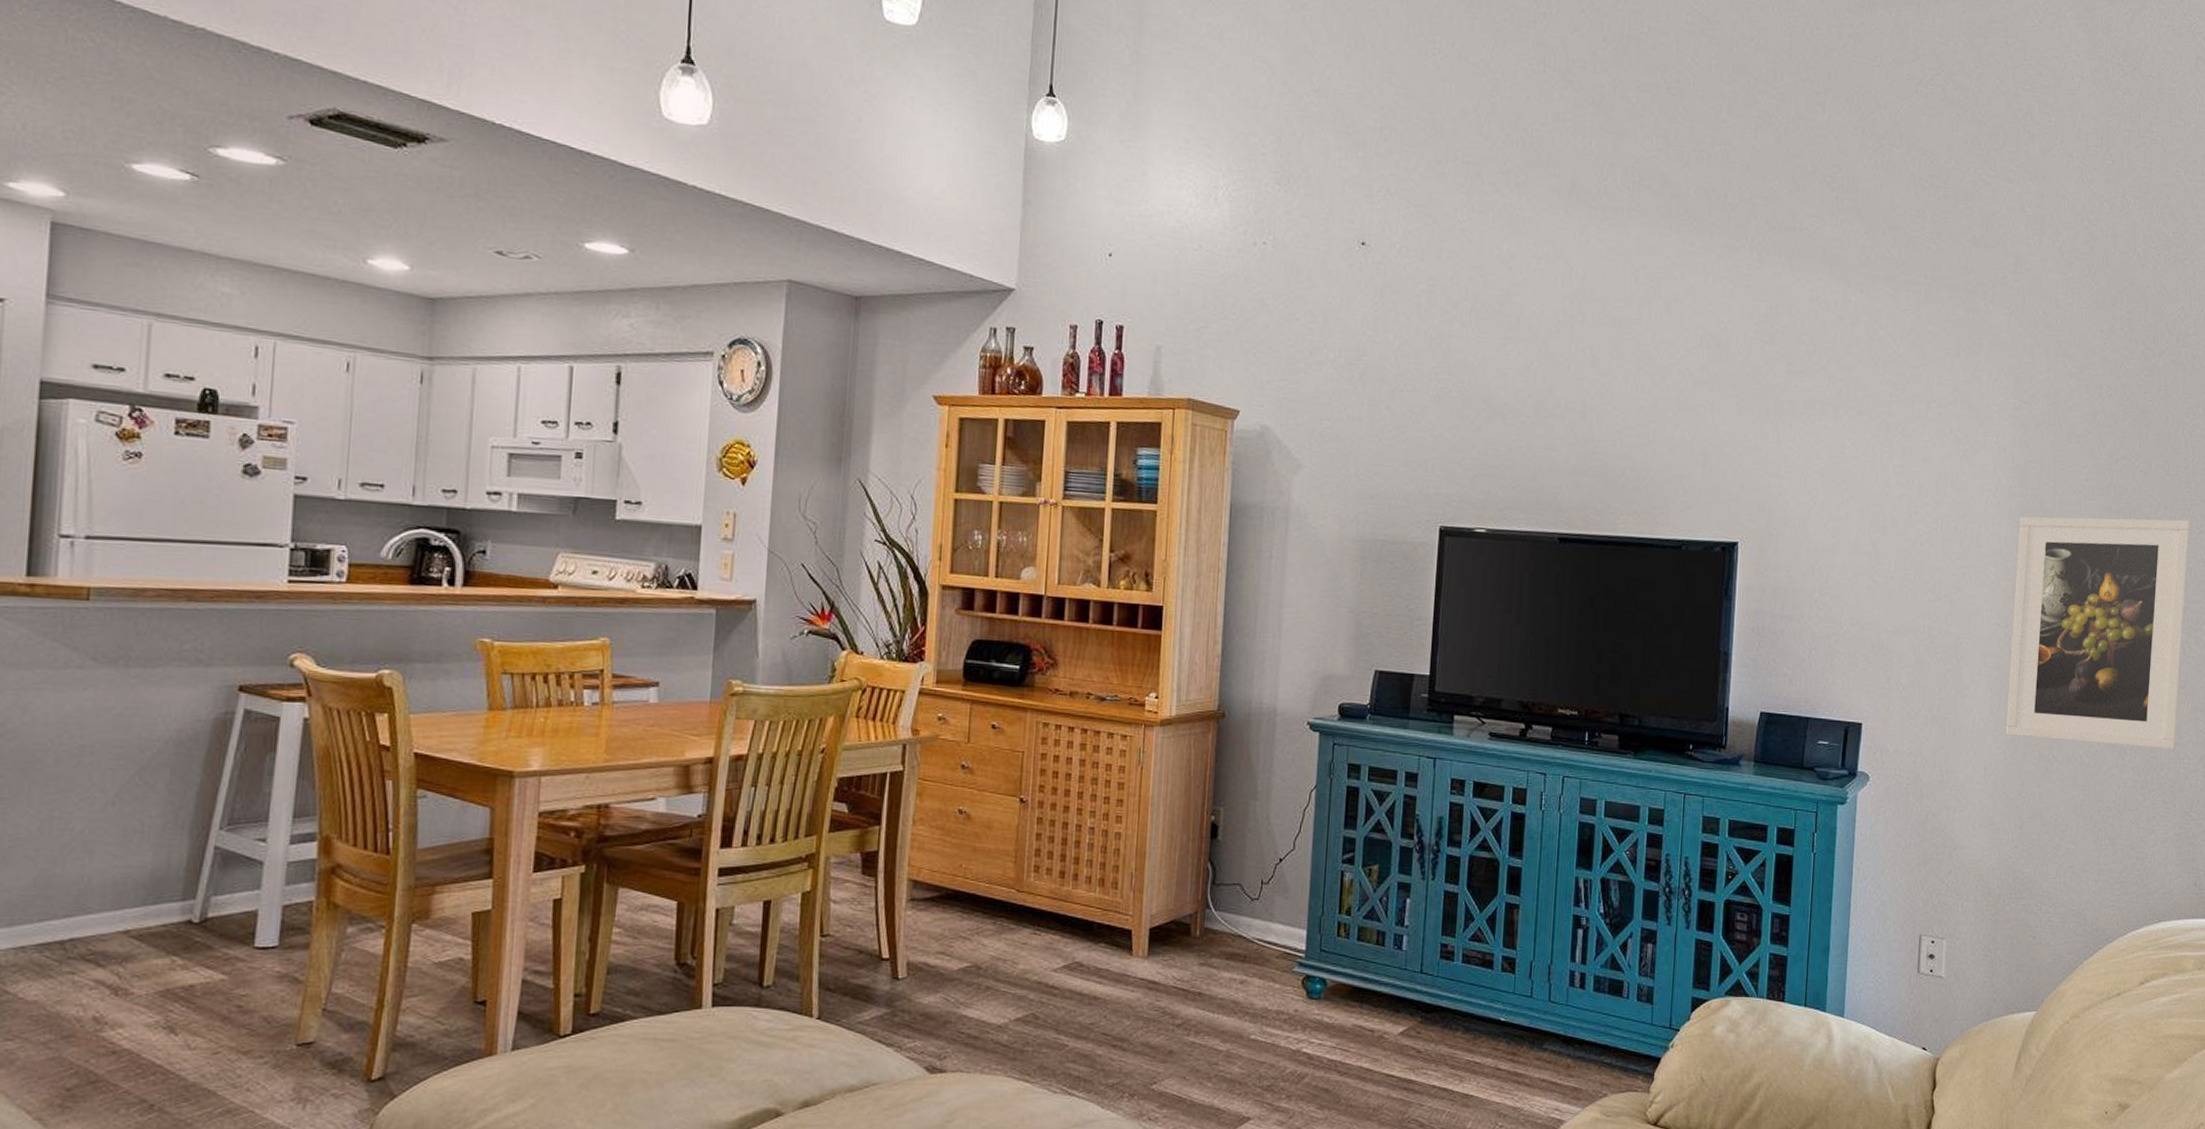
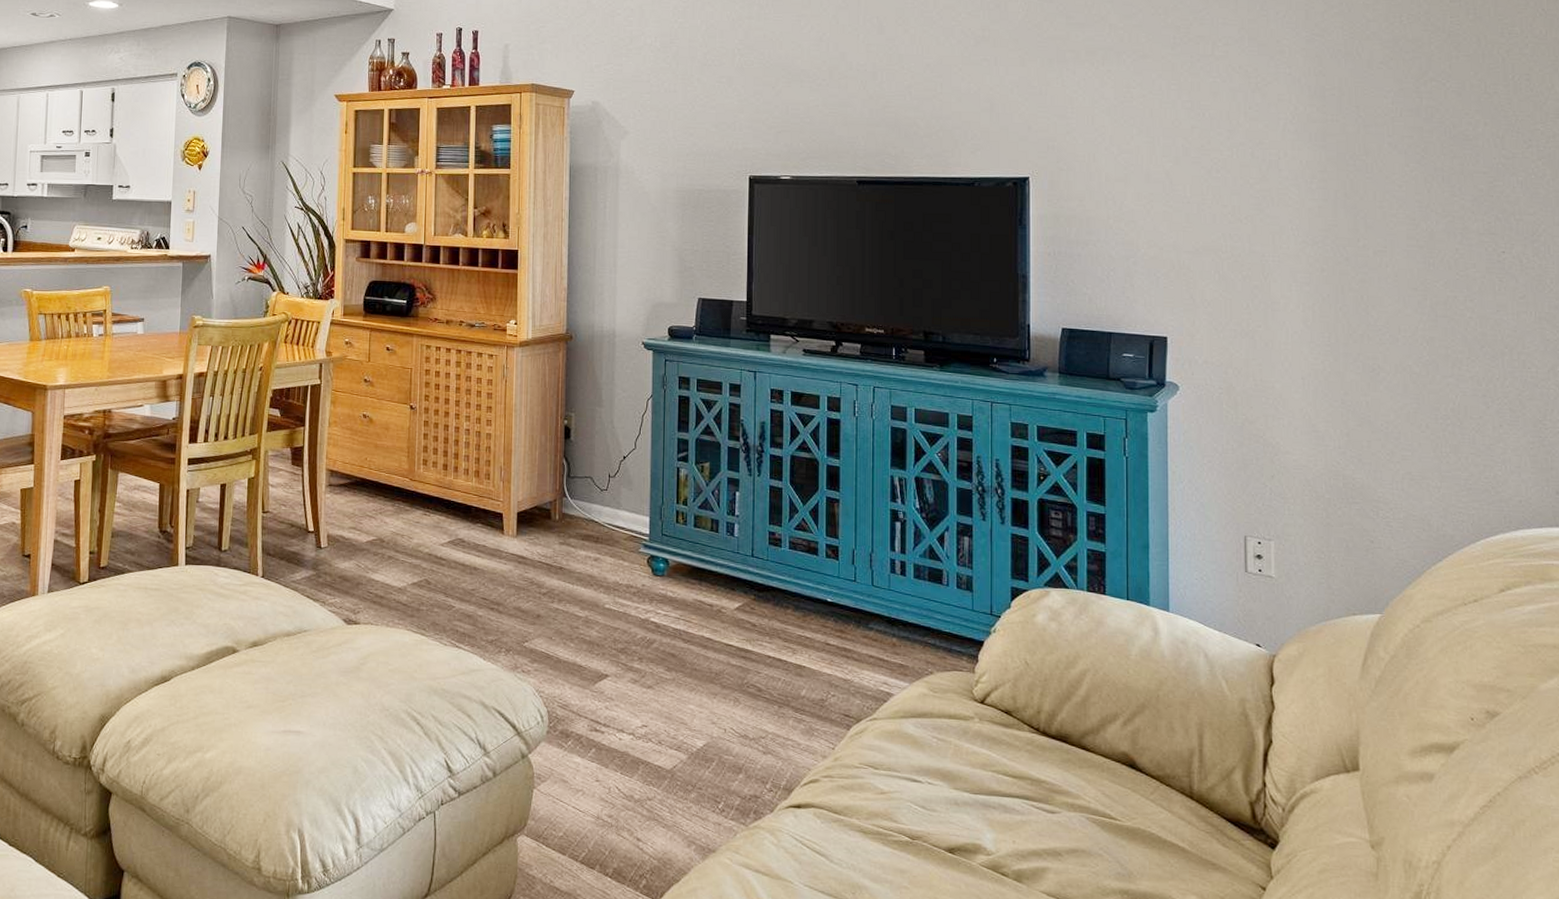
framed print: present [2005,516,2191,750] -> none [1321,135,1519,359]

